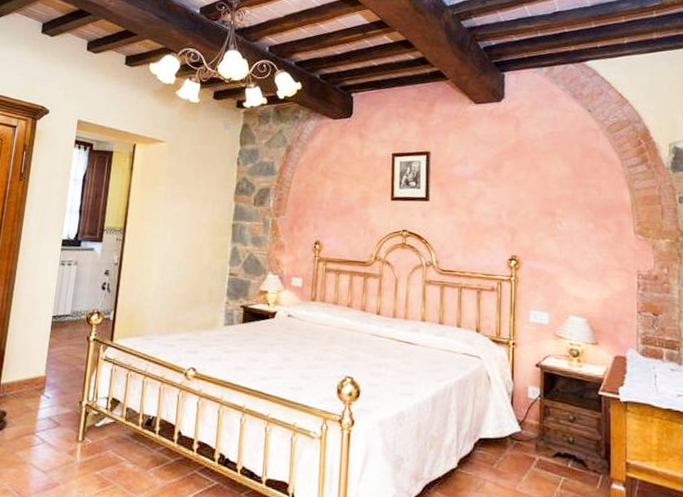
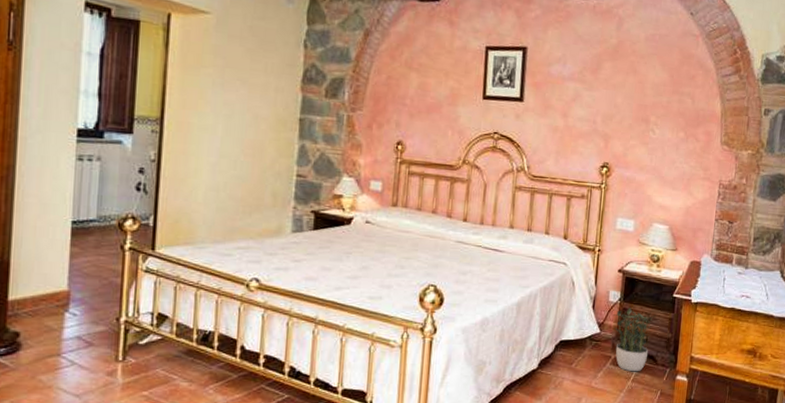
potted plant: none [533,405,581,477] -> present [612,308,656,372]

